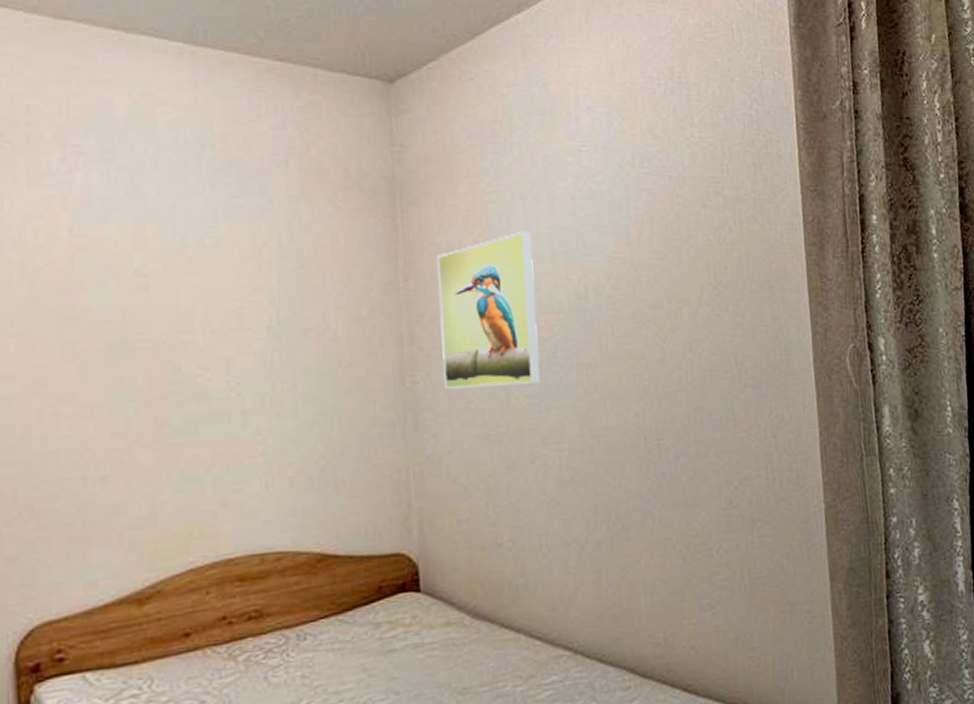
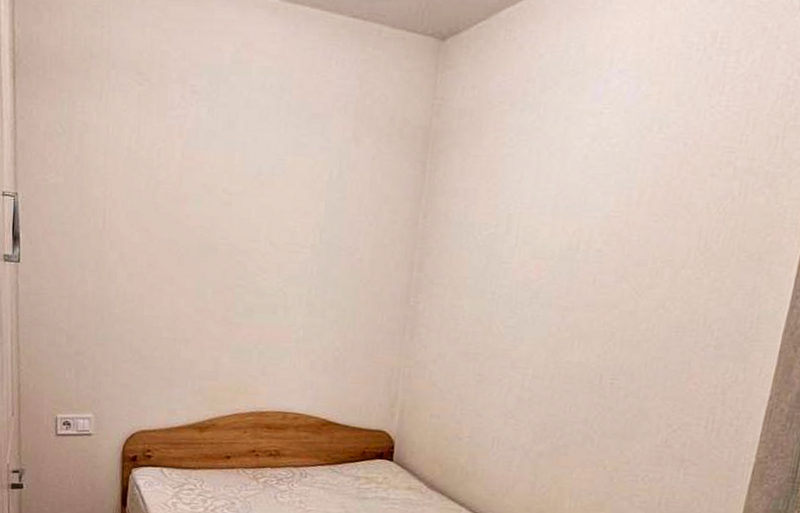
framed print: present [437,230,540,389] -> none [440,184,539,317]

